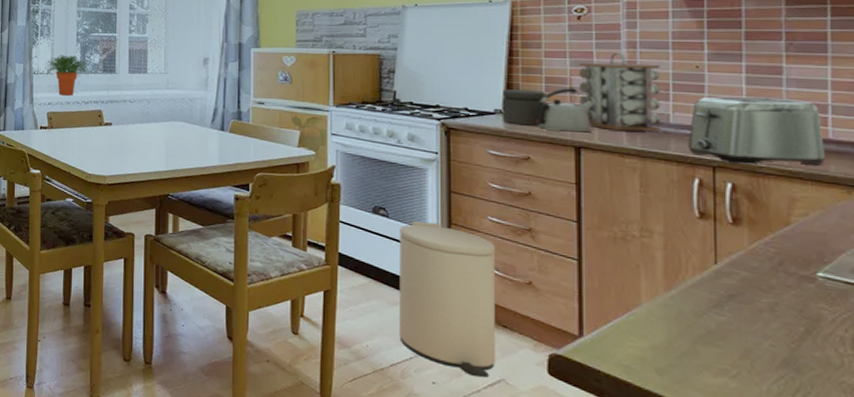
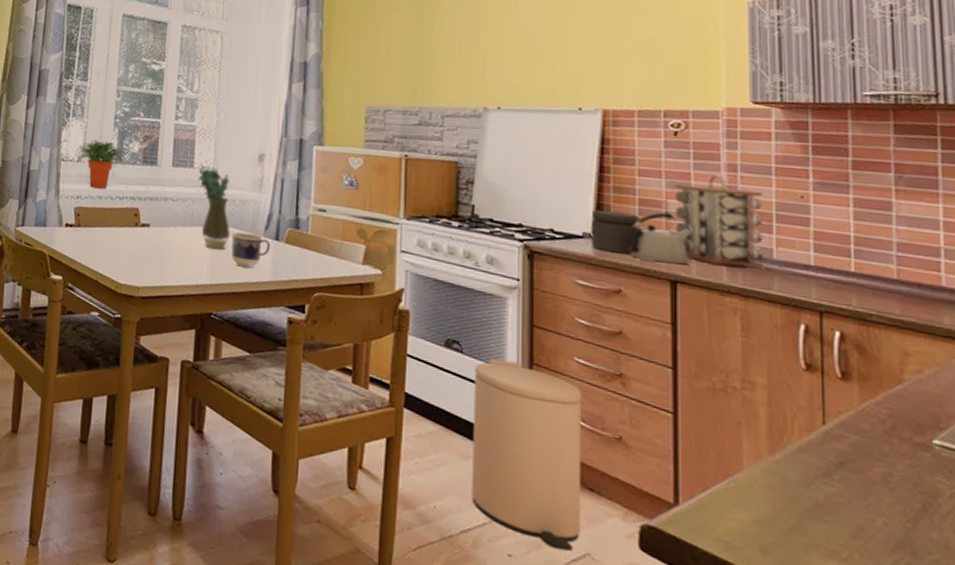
vase: none [151,69,182,142] -> present [197,163,230,250]
cup: none [183,125,217,155] -> present [231,232,271,268]
toaster: present [688,96,825,166] -> none [793,231,939,316]

